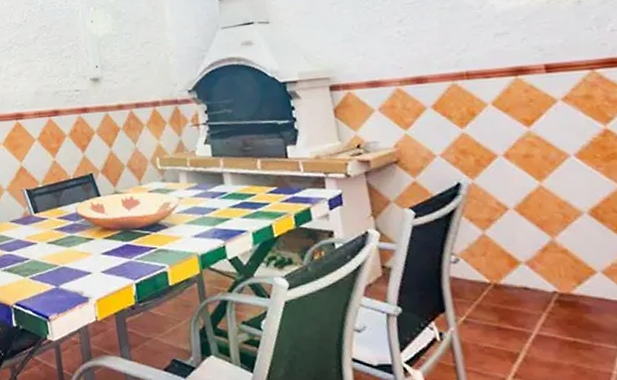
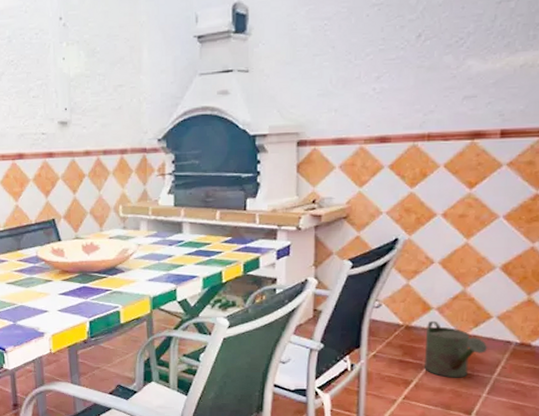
watering can: none [519,277,602,350] -> present [424,320,487,378]

